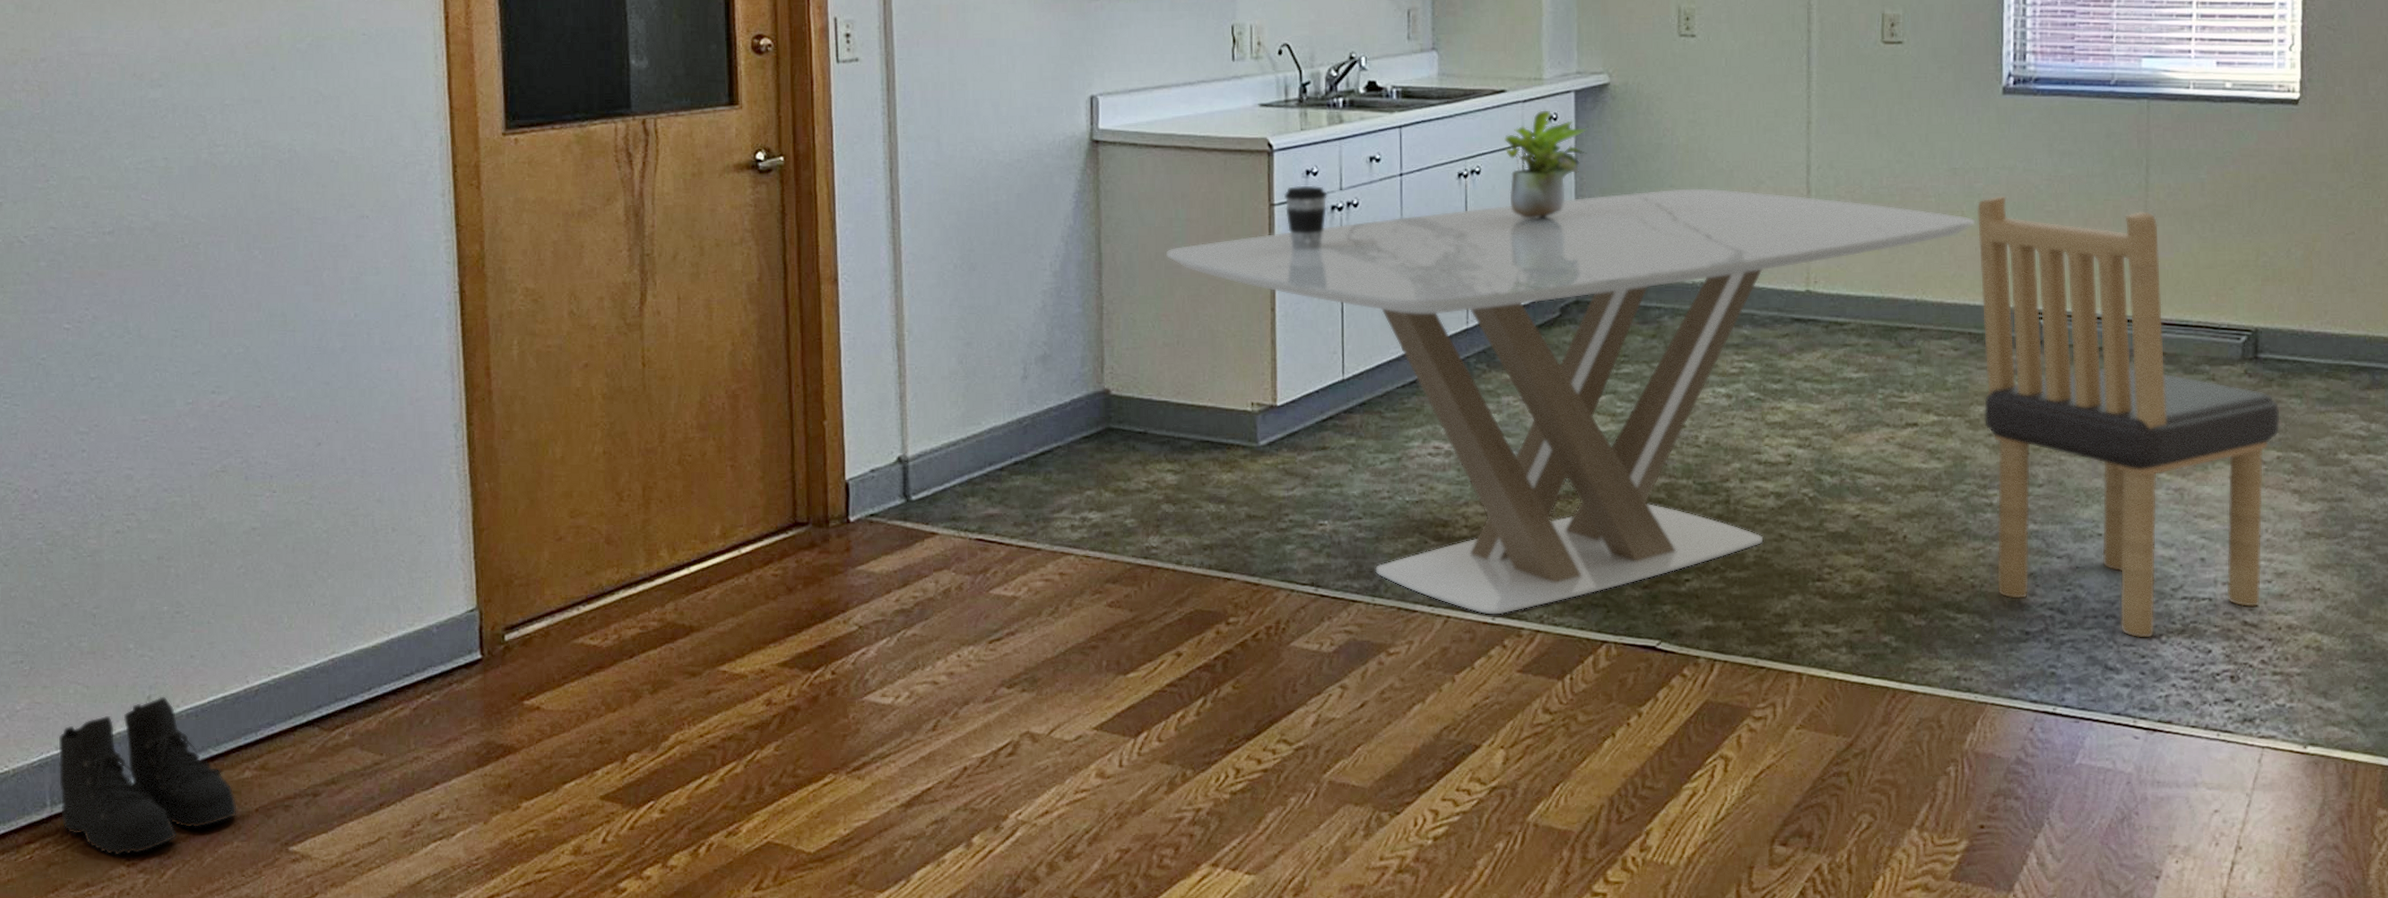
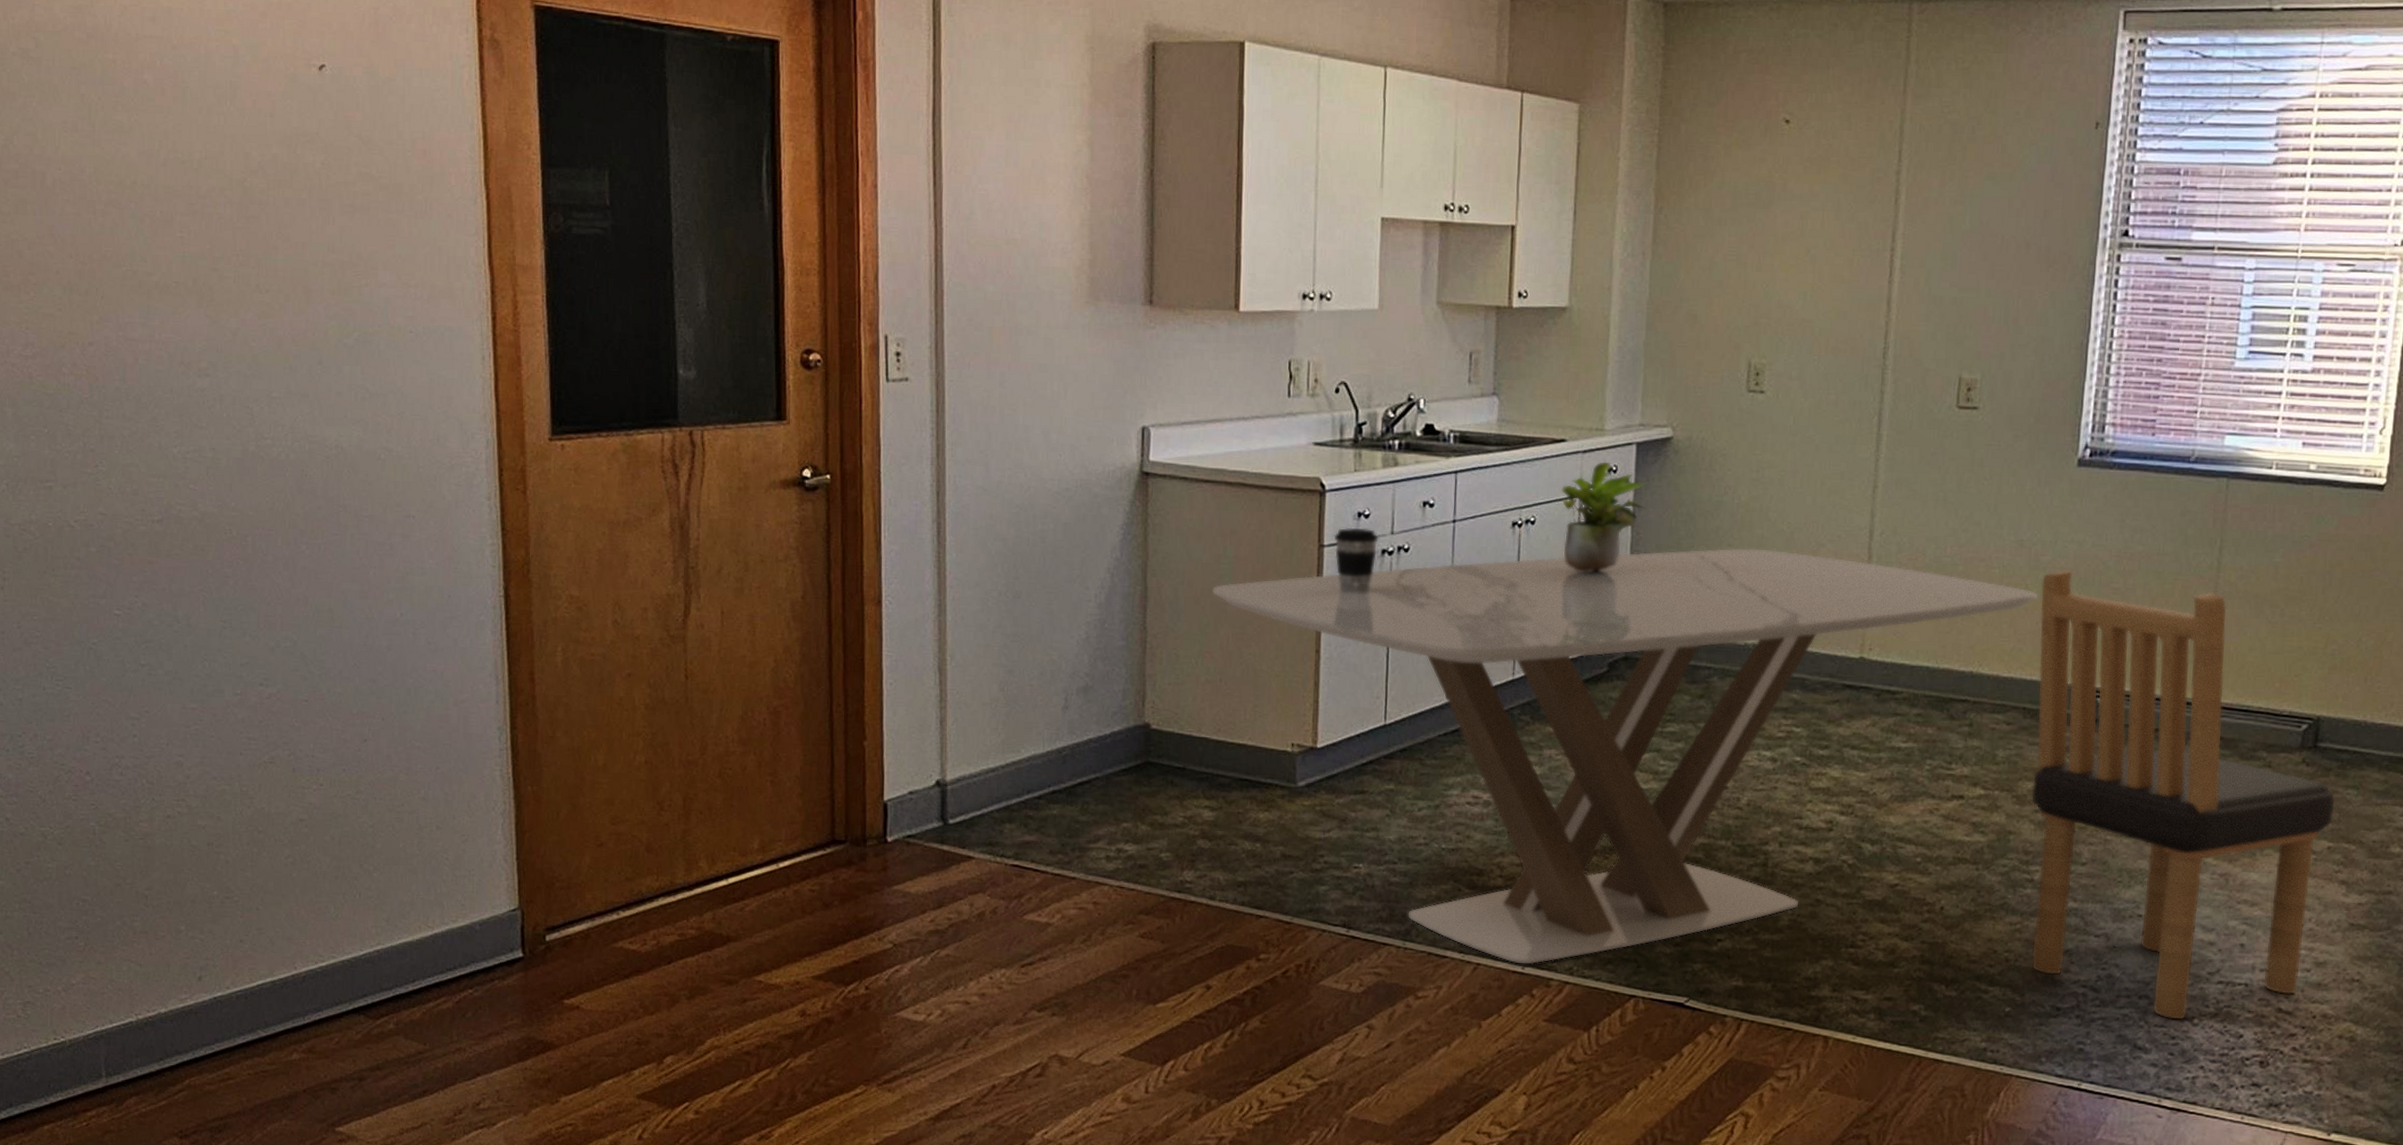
boots: present [58,696,237,856] -> none [113,977,285,1127]

